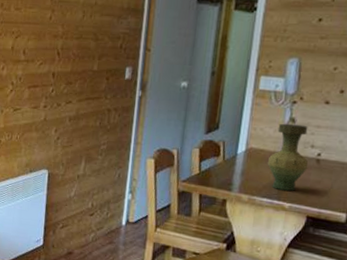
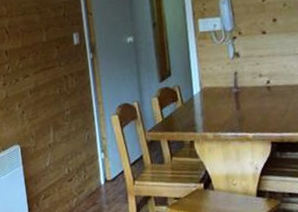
vase: present [267,123,309,191] -> none [222,57,261,122]

